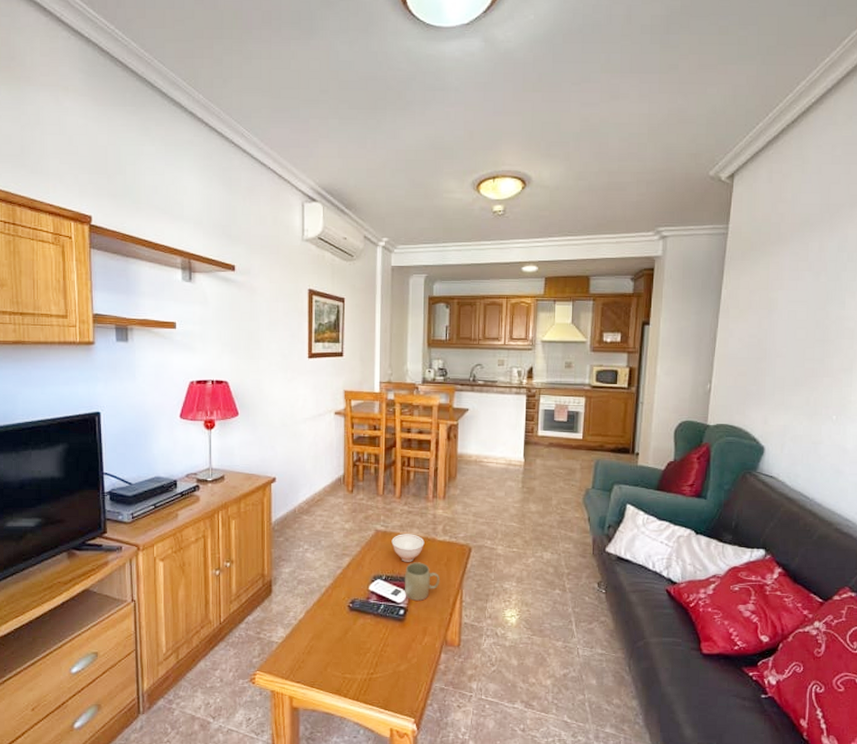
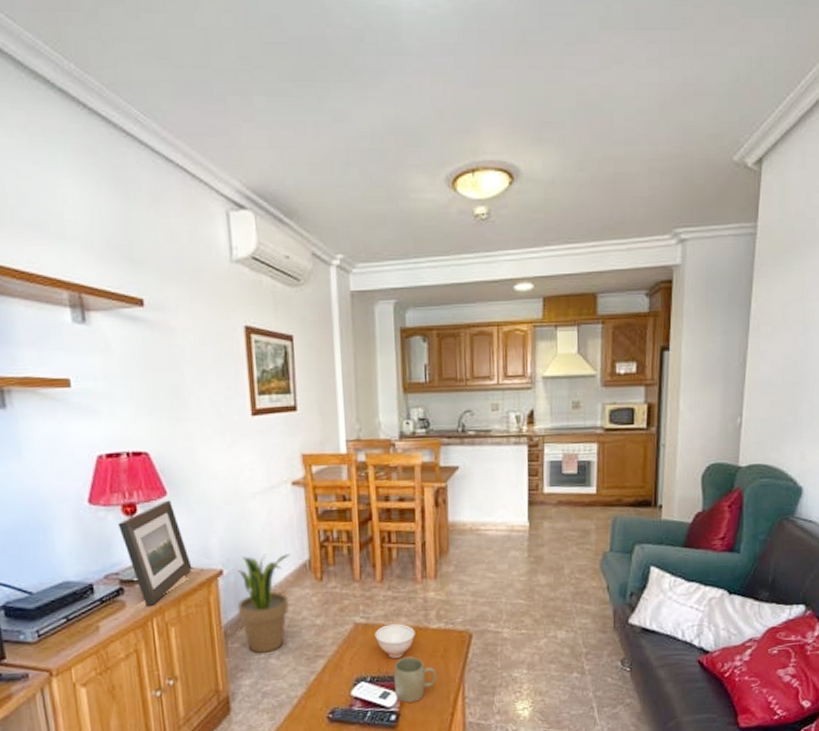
picture frame: none [199,419,253,501] -> present [117,500,192,606]
potted plant: none [284,467,330,548] -> present [237,554,291,655]

